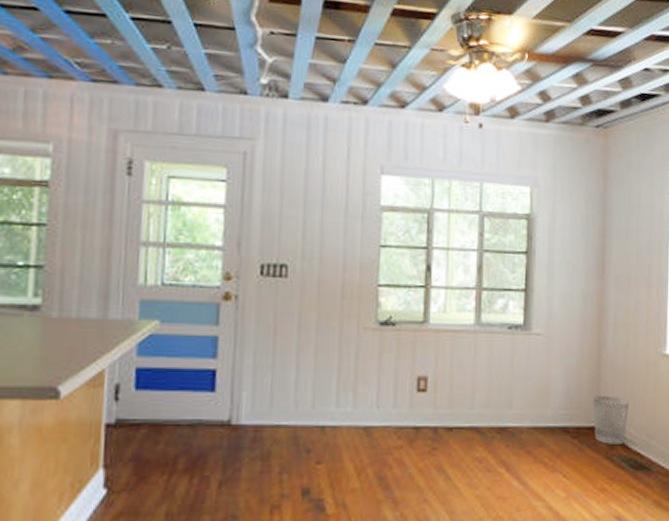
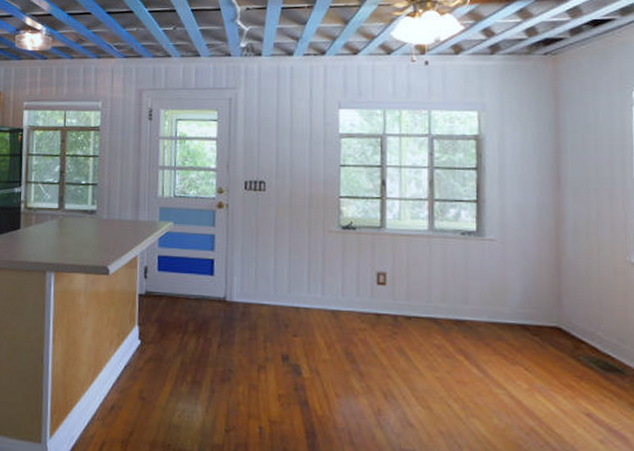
wastebasket: present [593,395,629,444] -> none [554,297,595,346]

